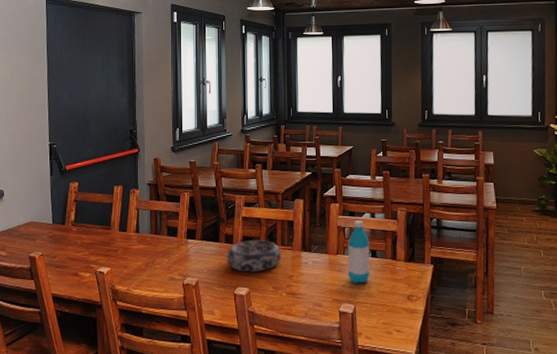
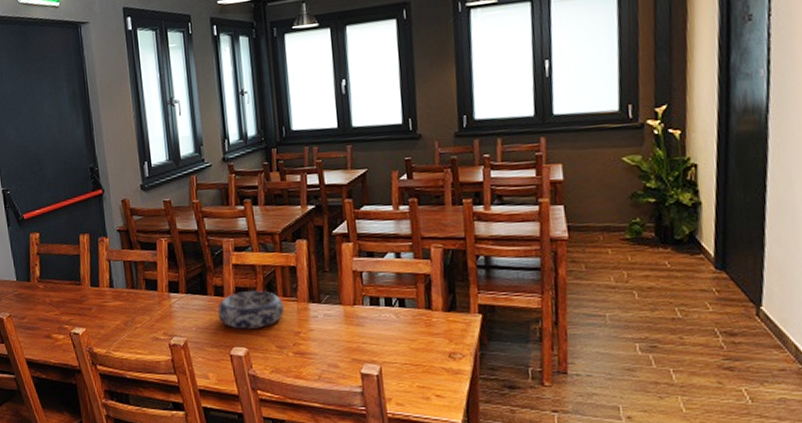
water bottle: present [347,221,370,283] -> none [367,262,398,340]

